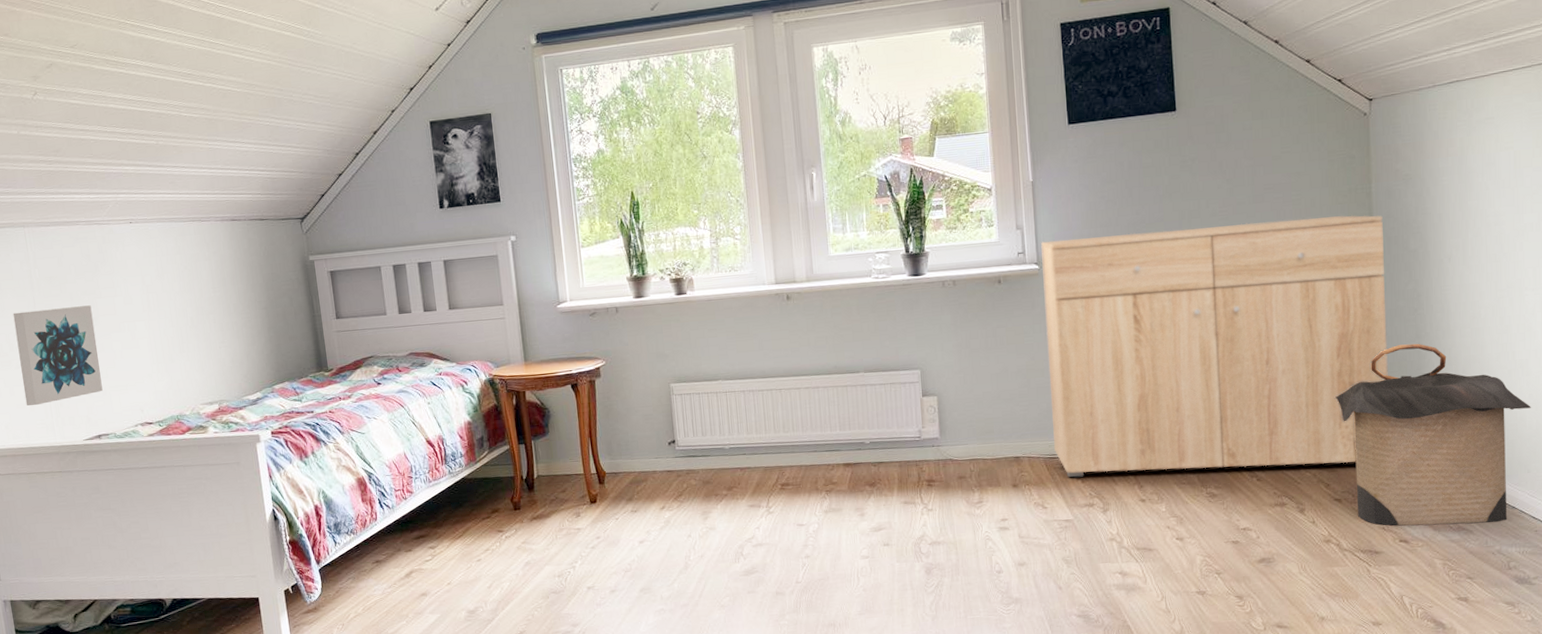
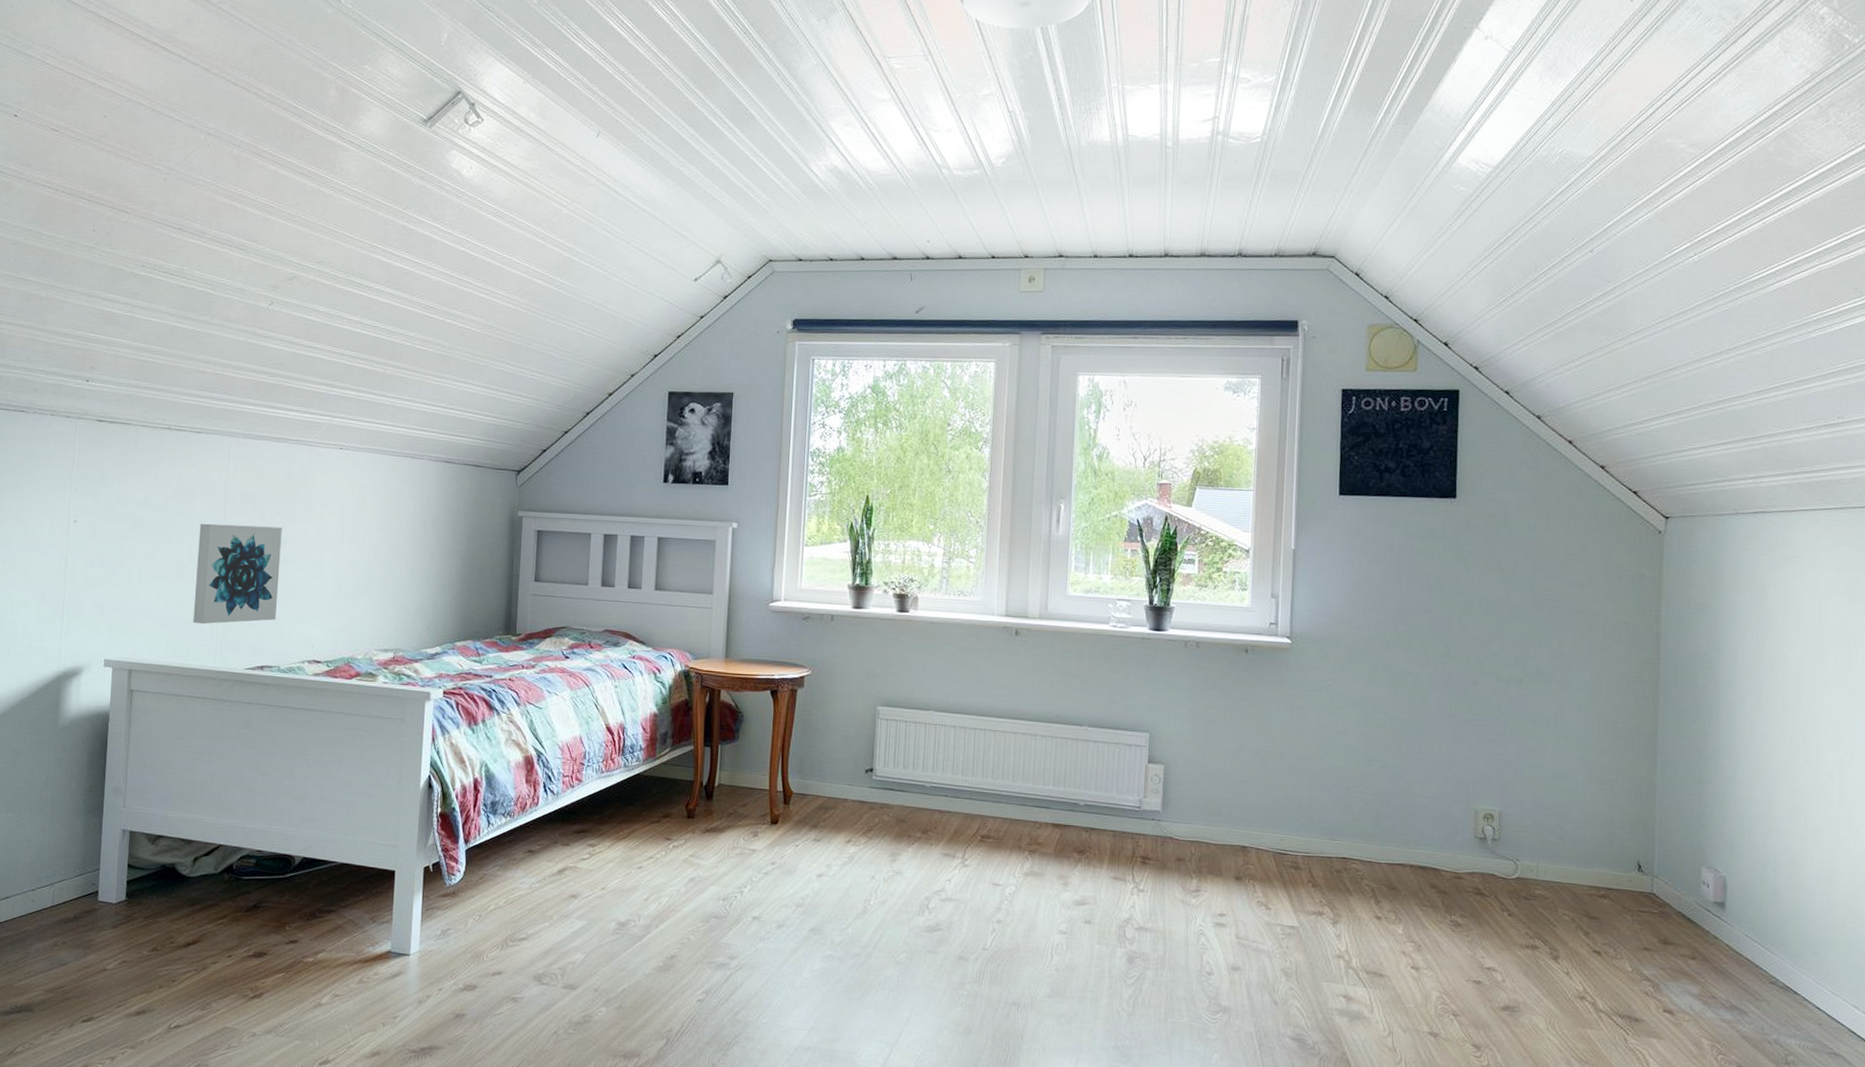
dresser: present [1041,215,1388,477] -> none [1286,615,1671,913]
laundry hamper: present [1334,343,1531,526] -> none [1602,788,1822,1007]

